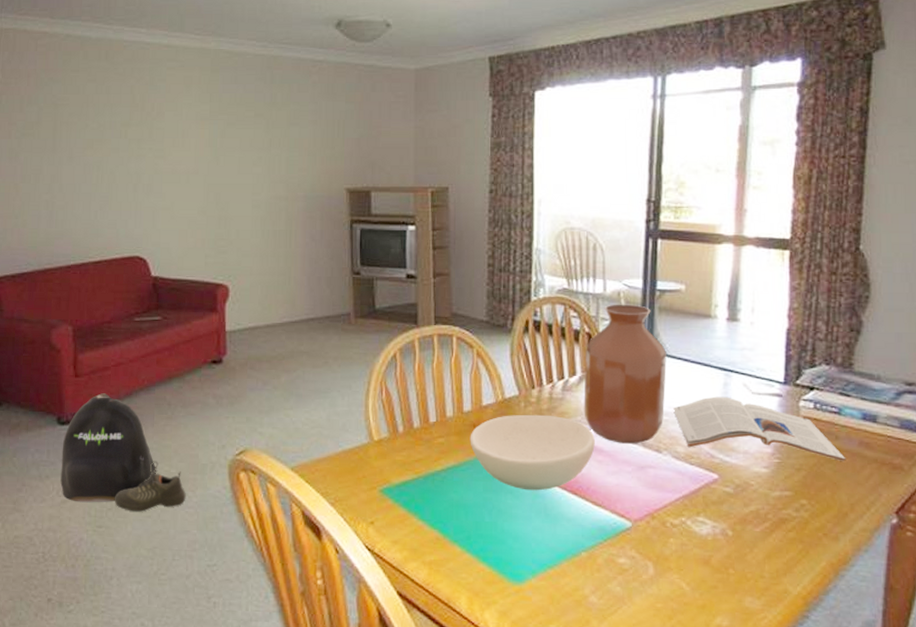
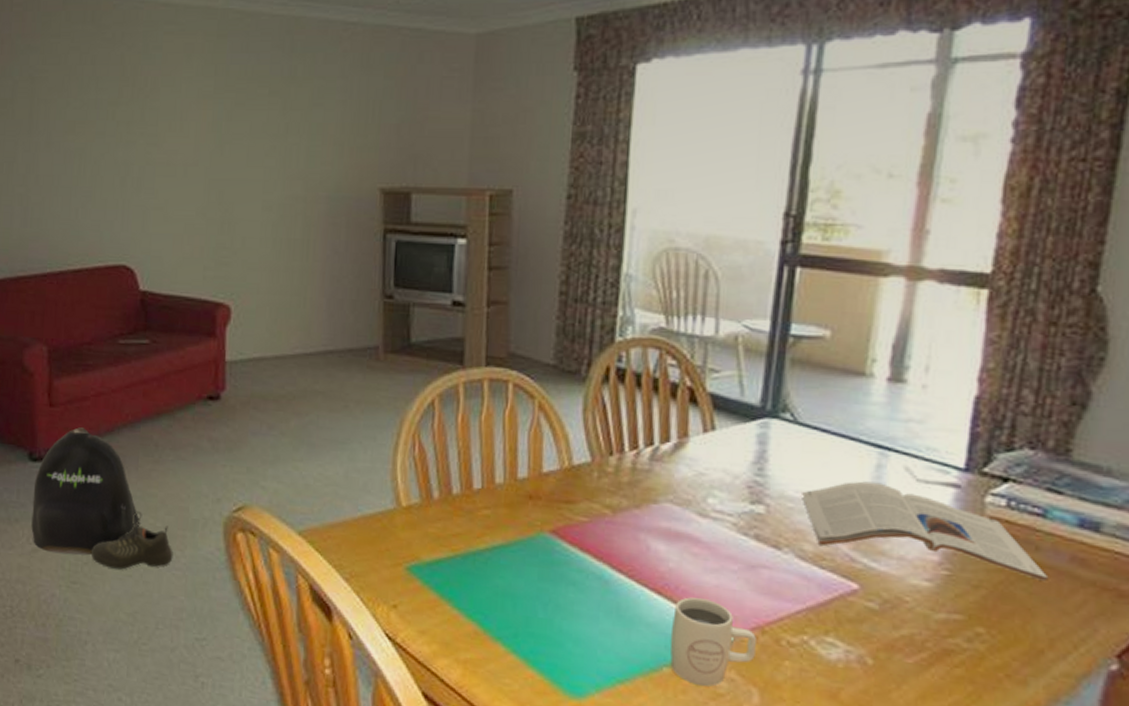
bowl: present [470,414,595,491] -> none [523,486,691,586]
vase: present [583,304,667,444] -> none [677,351,798,536]
mug: none [585,495,650,564] -> present [670,597,758,687]

